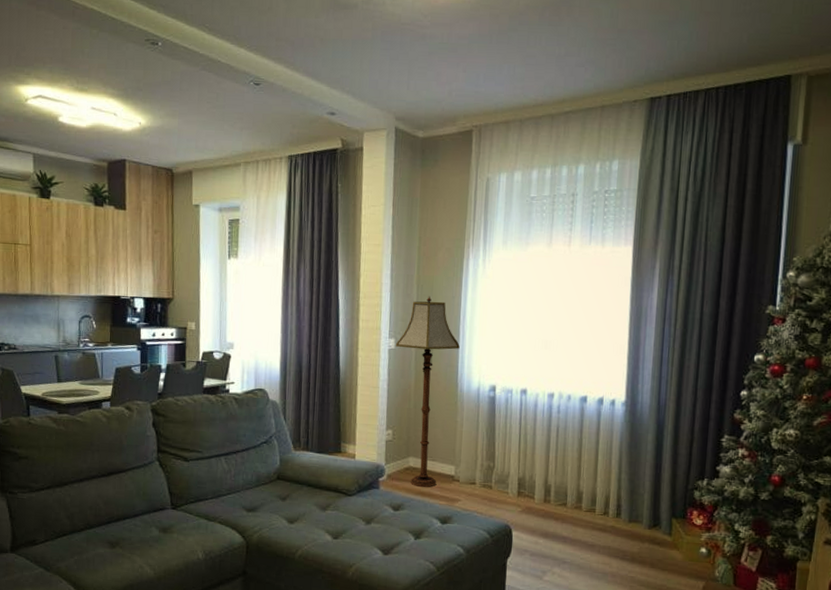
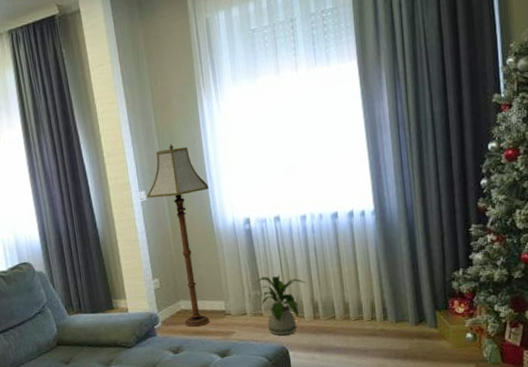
house plant: none [487,448,543,514] -> present [252,275,307,336]

